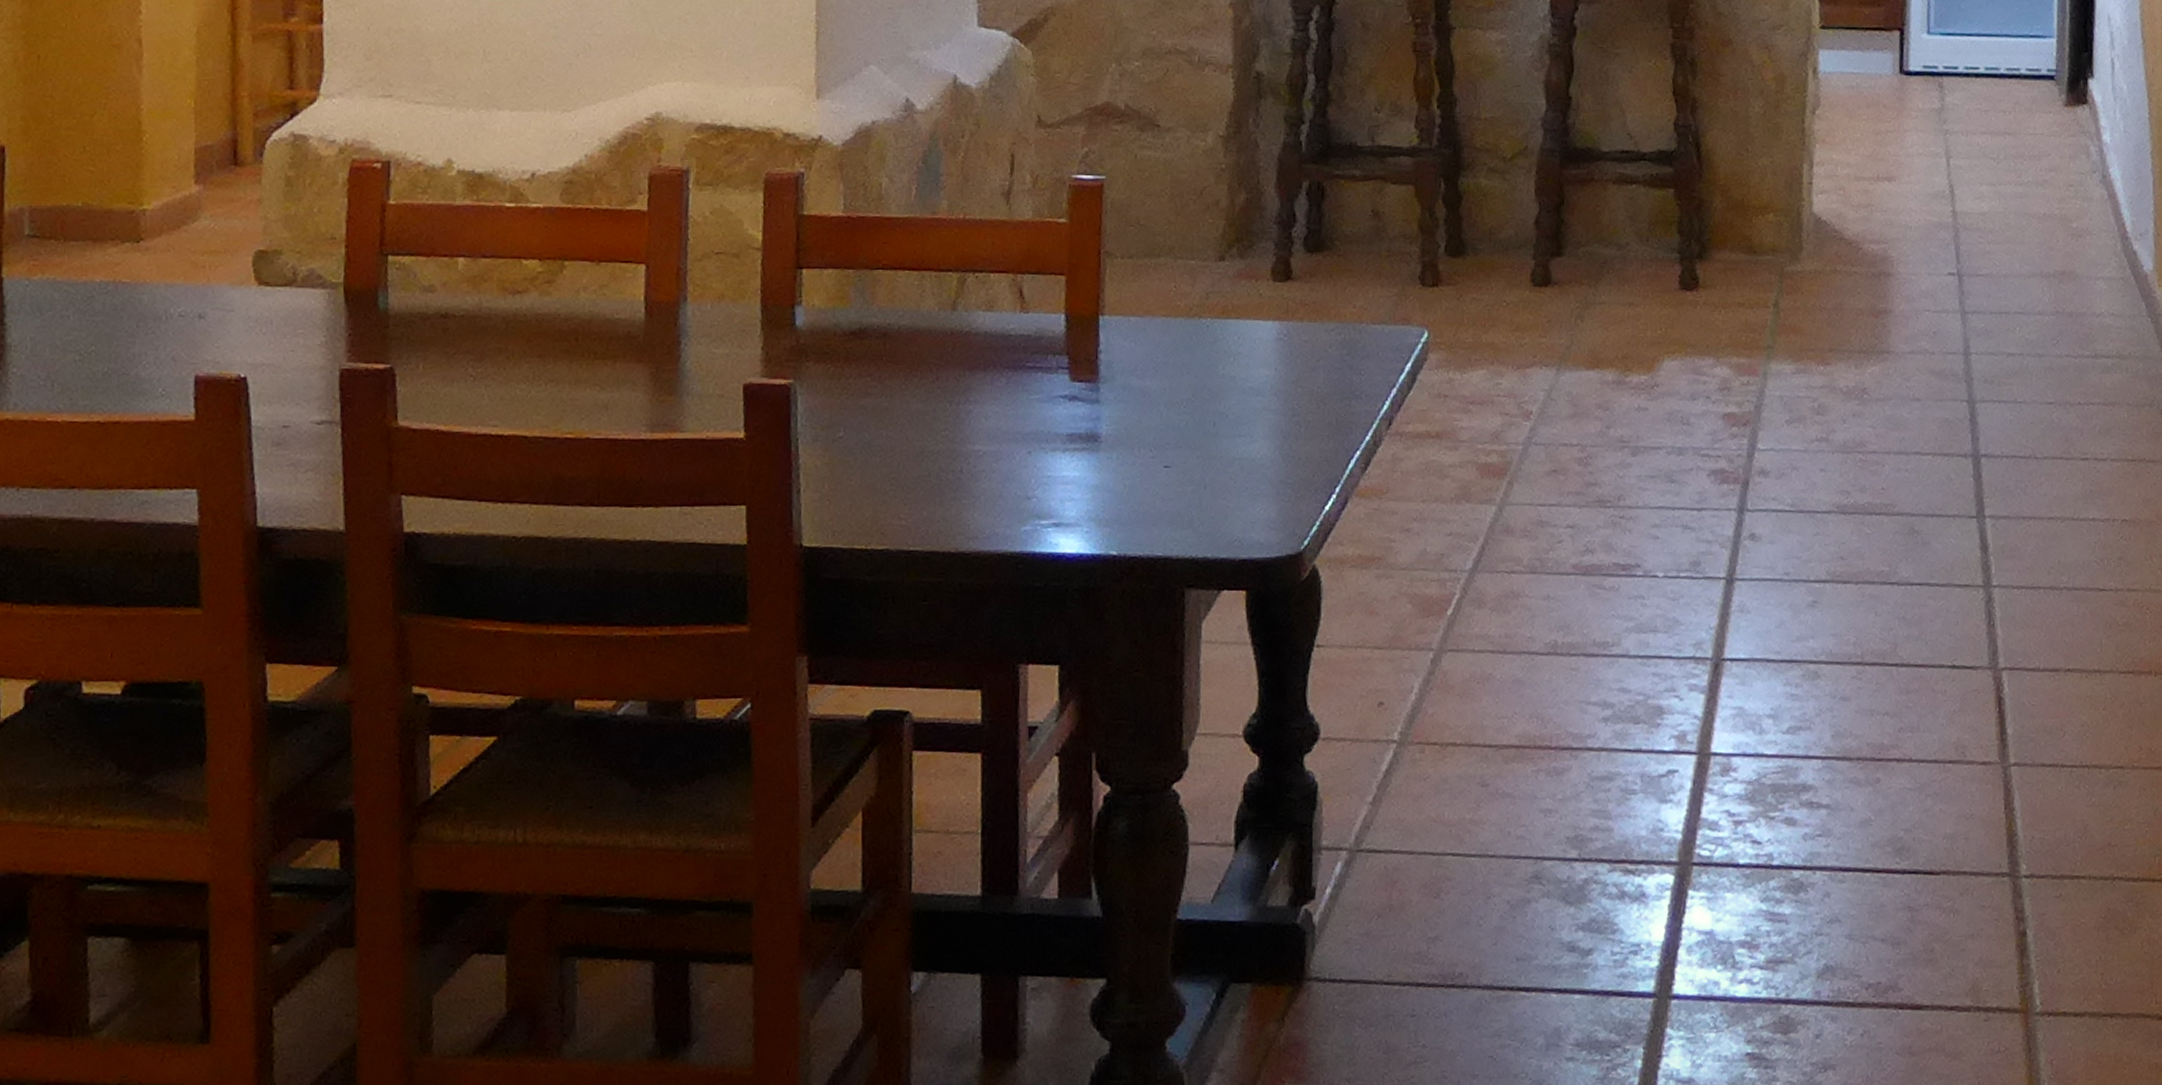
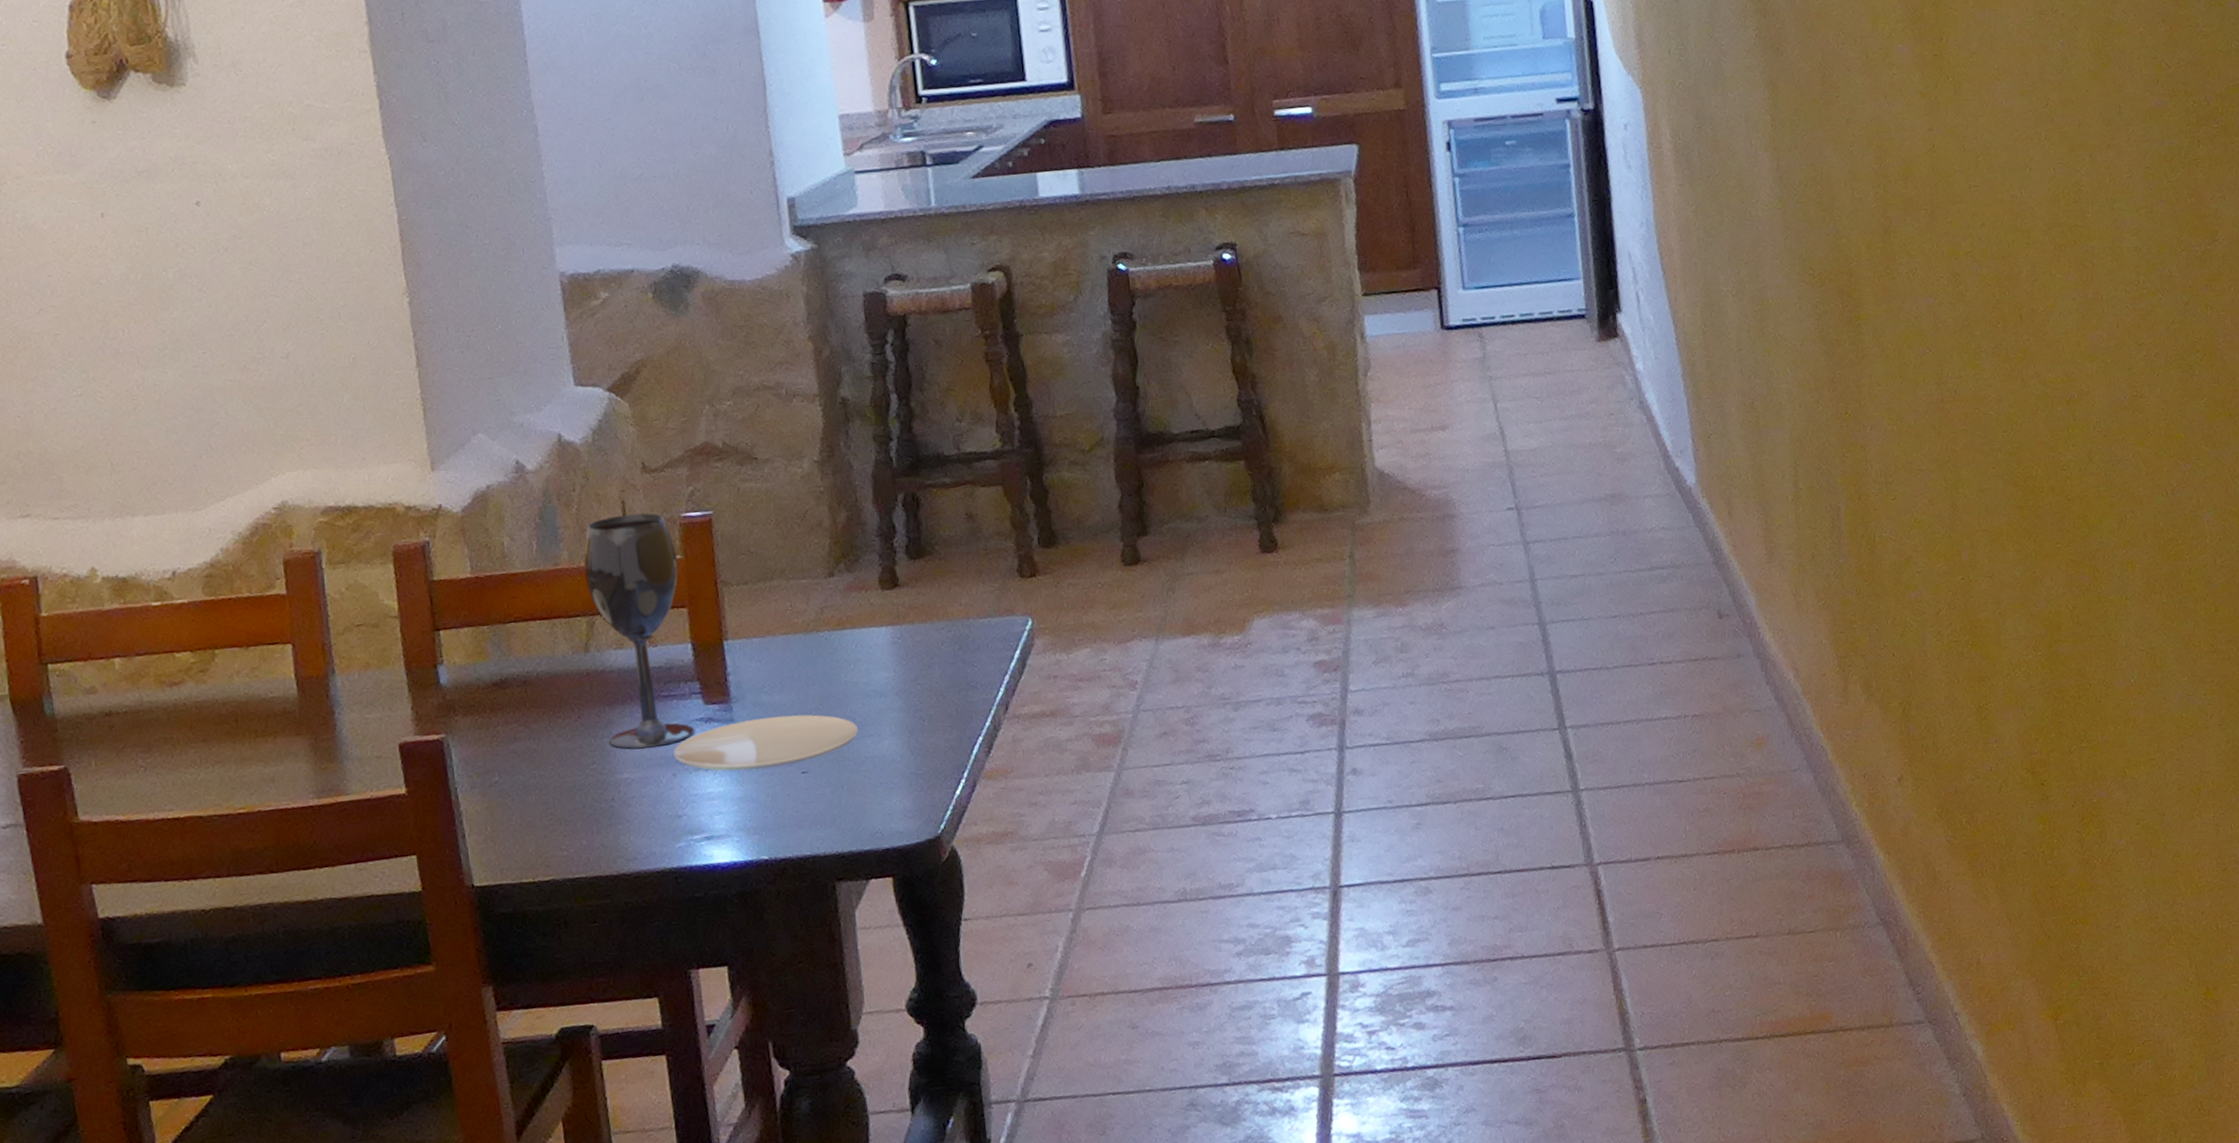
wine glass: none [962,169,1063,420] -> present [583,513,695,750]
plate: none [1031,403,1229,458] -> present [673,714,858,771]

